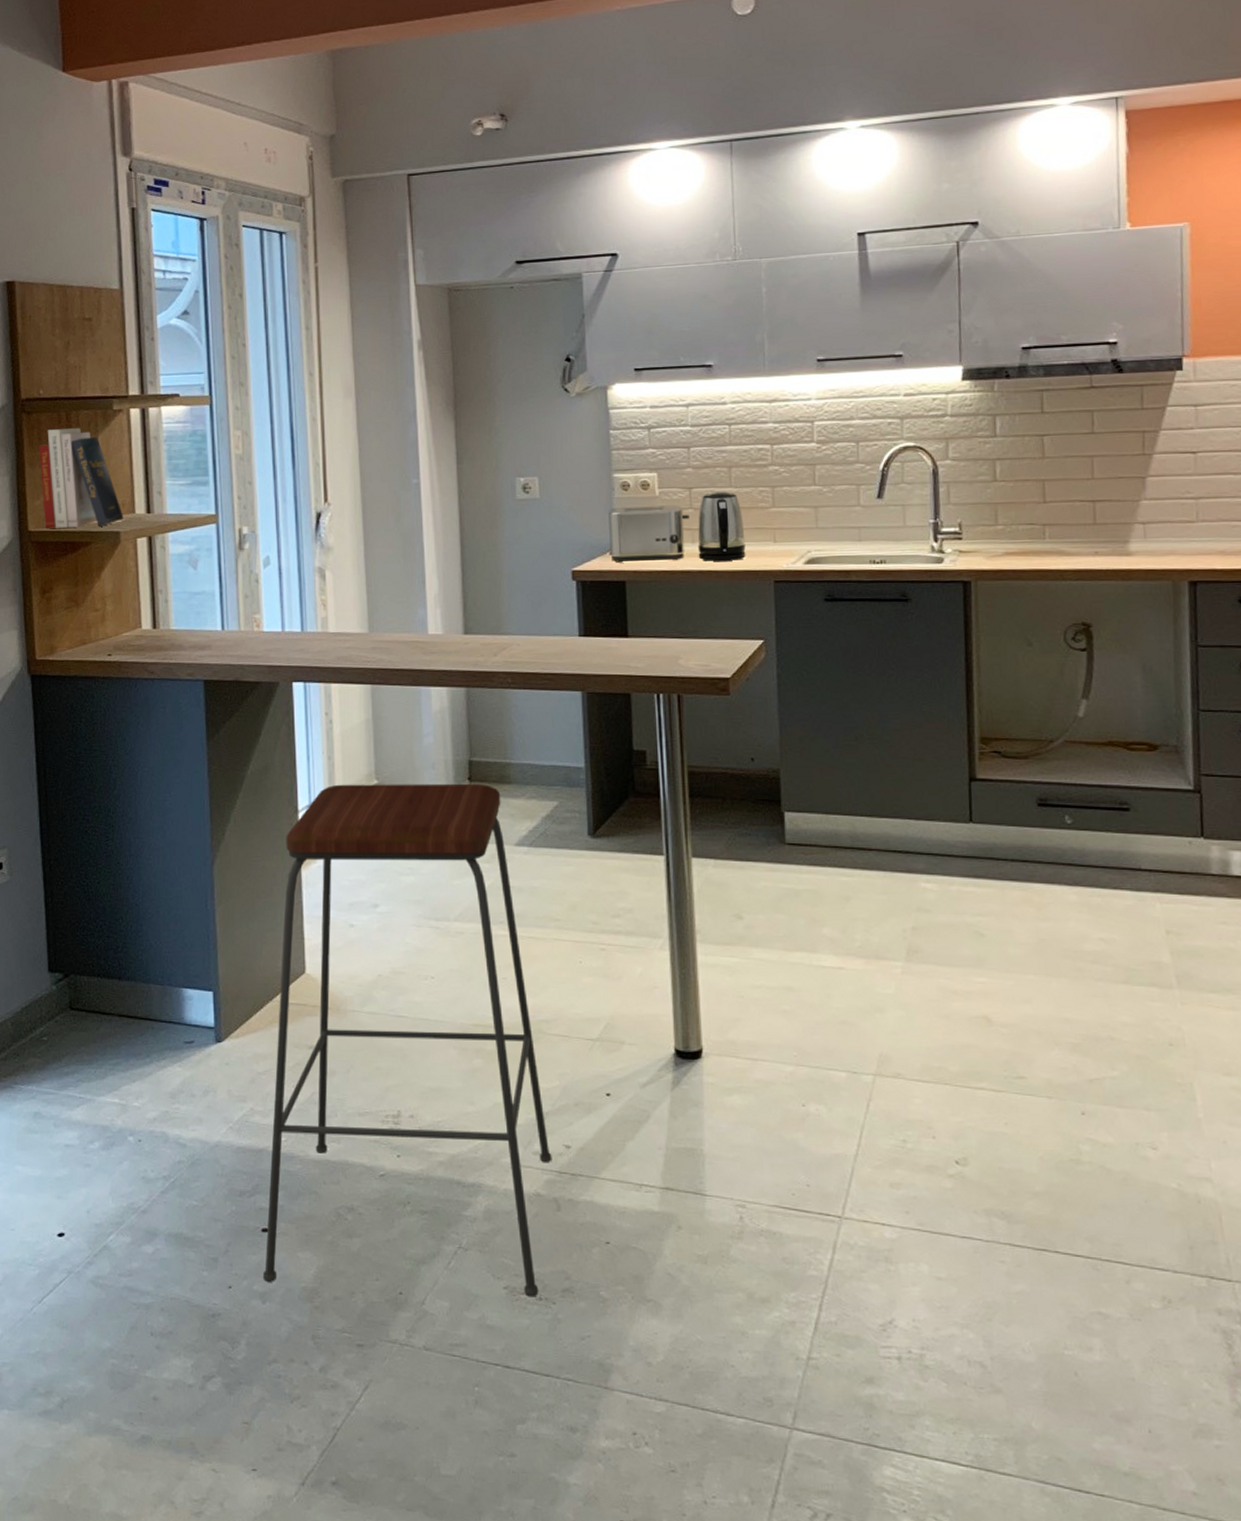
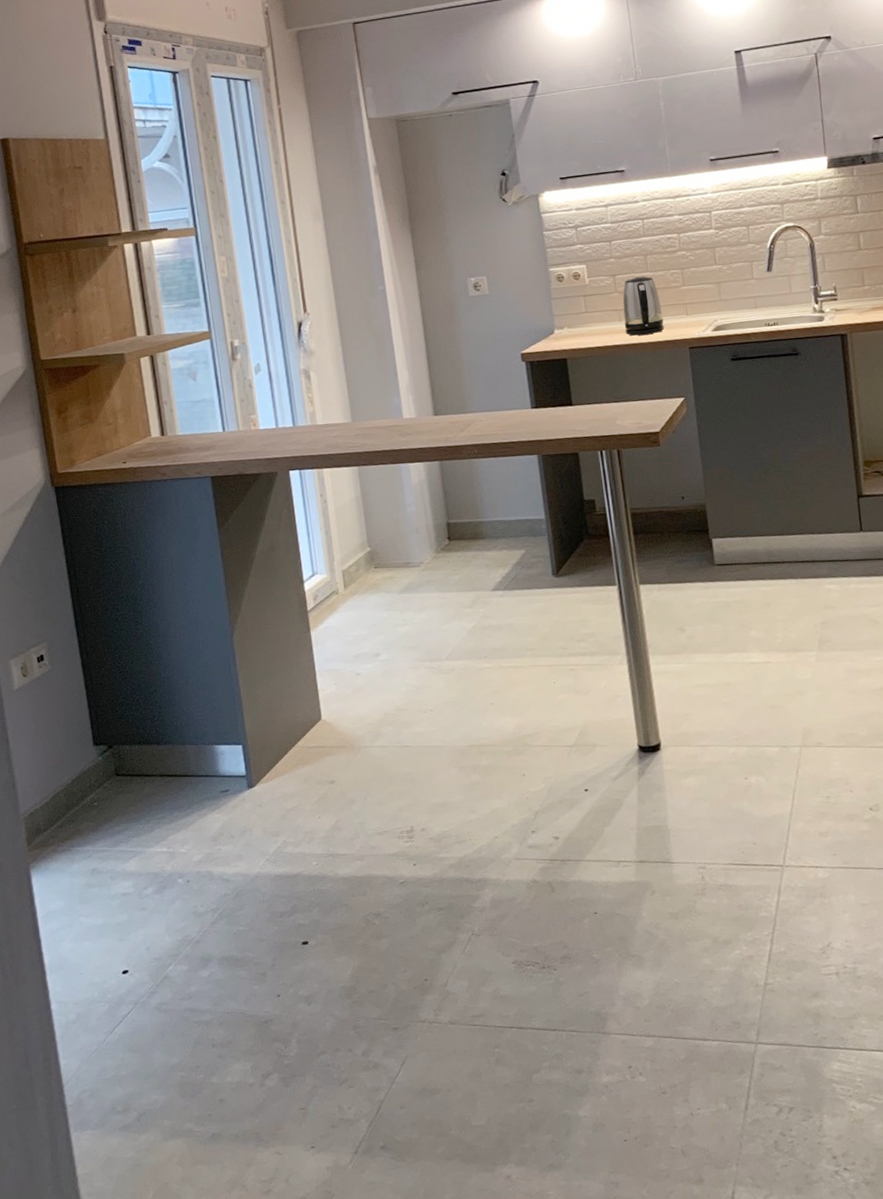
books: present [39,427,124,530] -> none [44,264,127,357]
bar stool: present [262,783,552,1297] -> none [294,541,544,987]
toaster: present [608,504,689,563] -> none [547,290,616,344]

